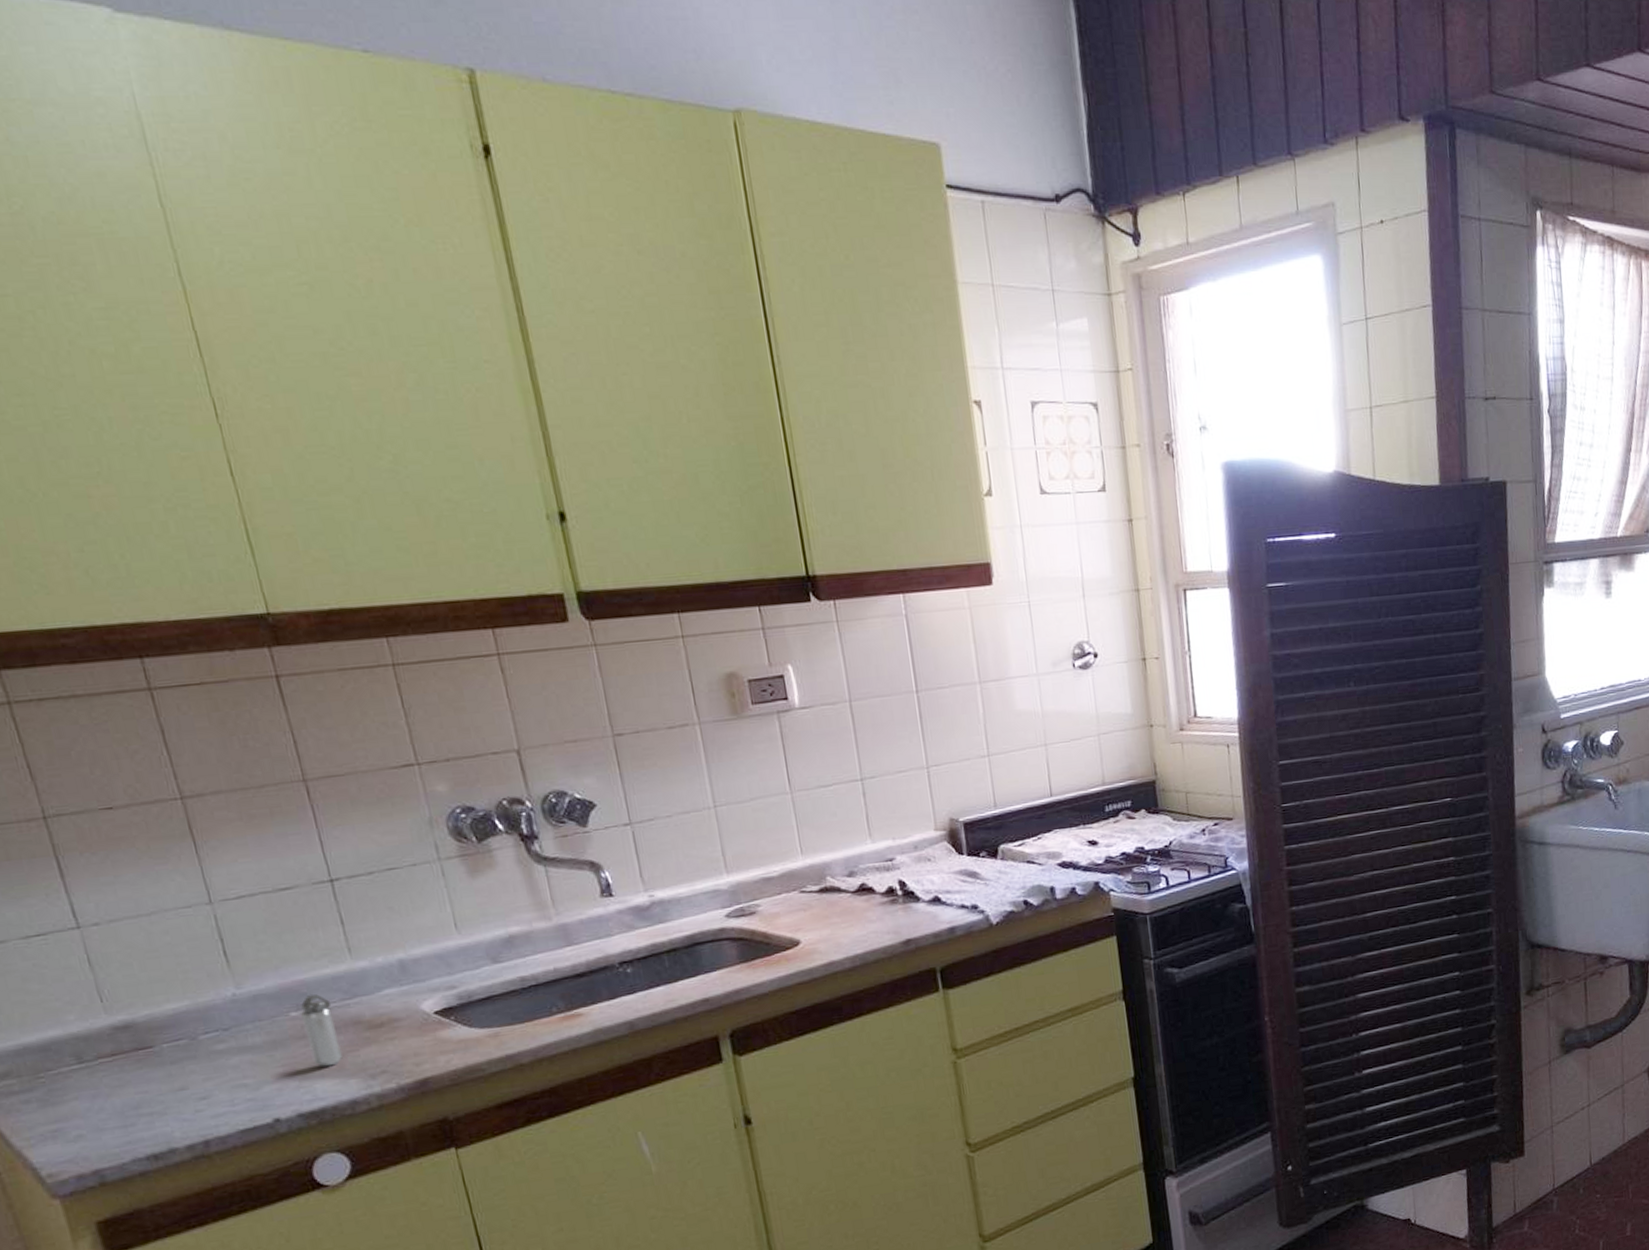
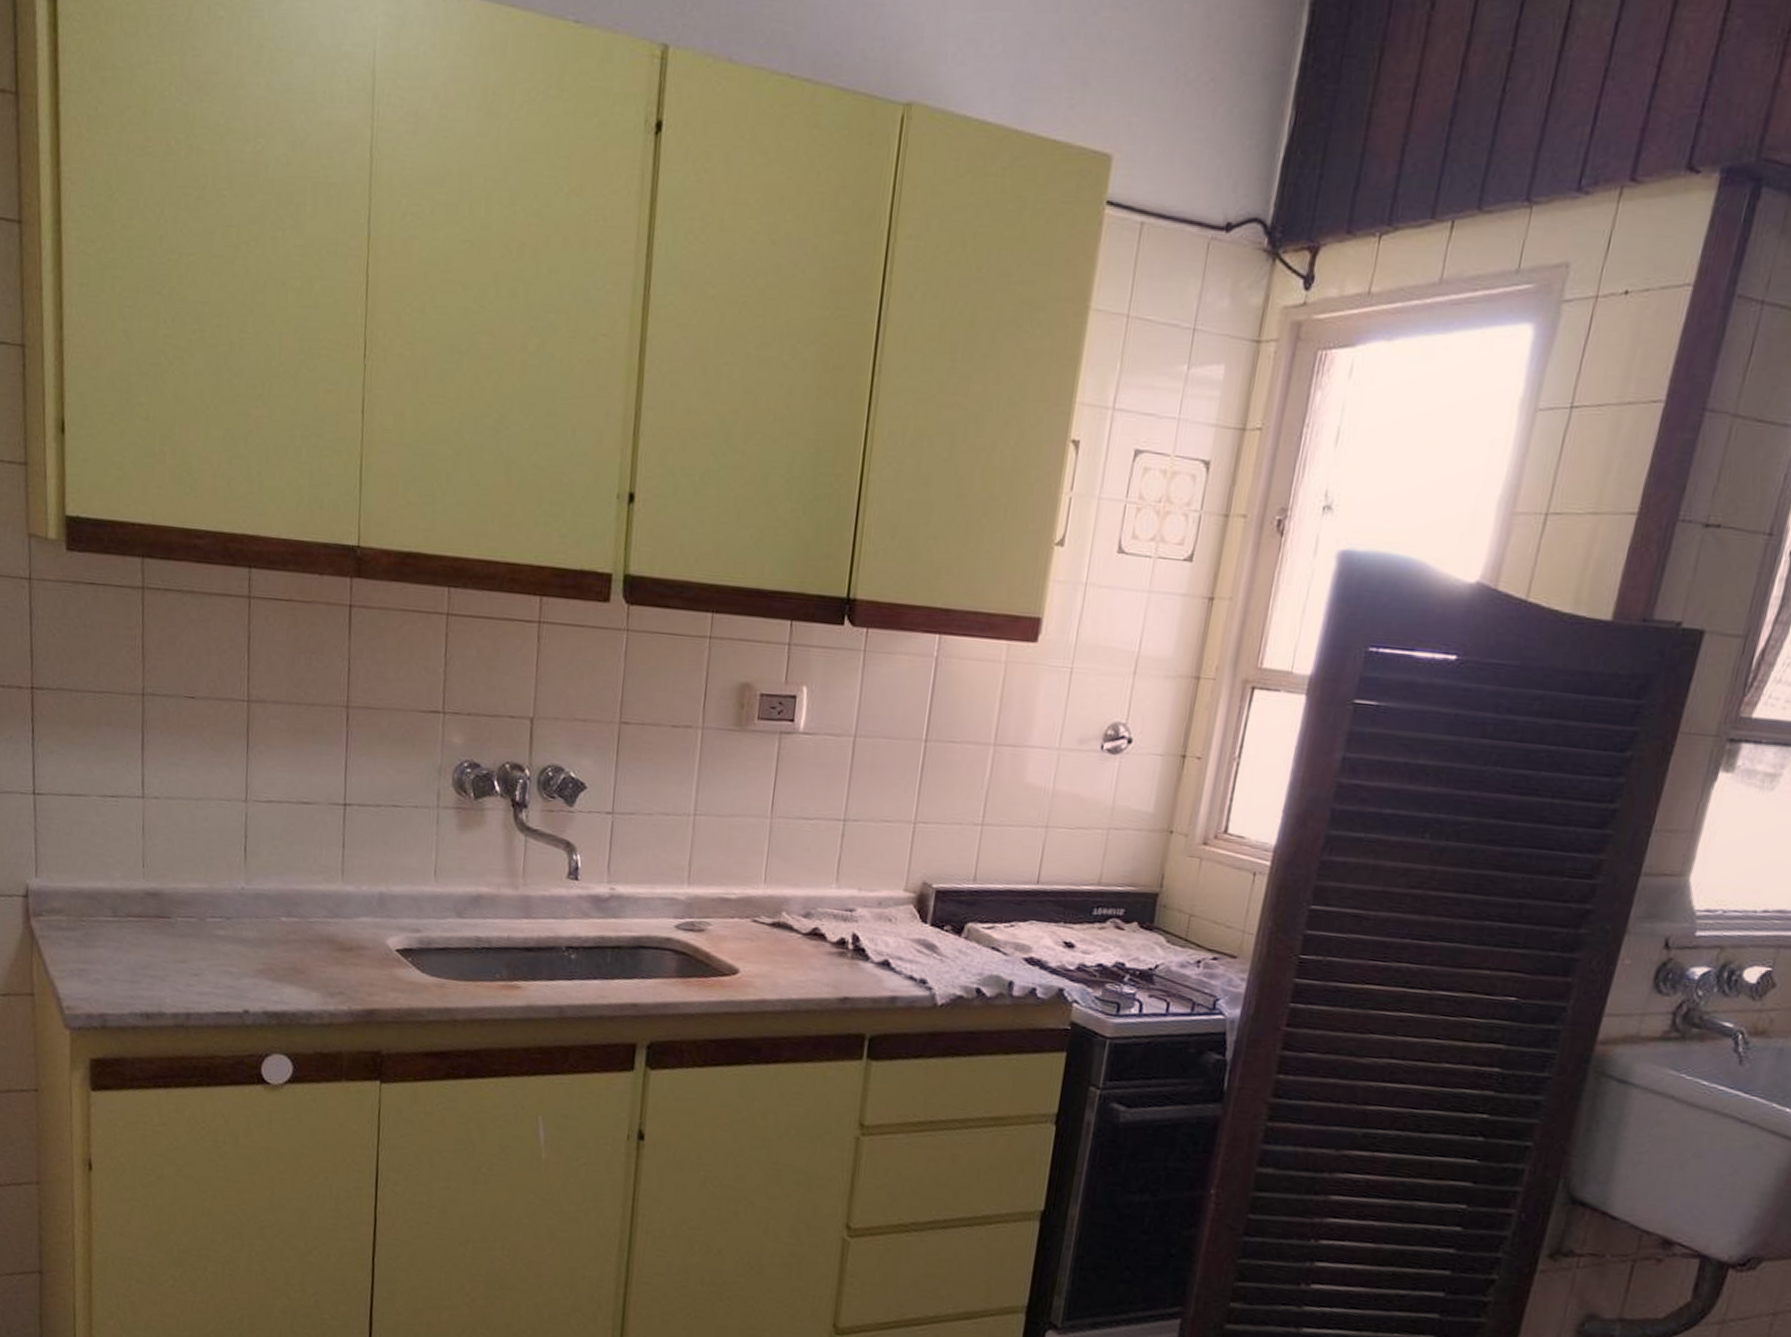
shaker: present [299,994,343,1068] -> none [288,905,315,976]

